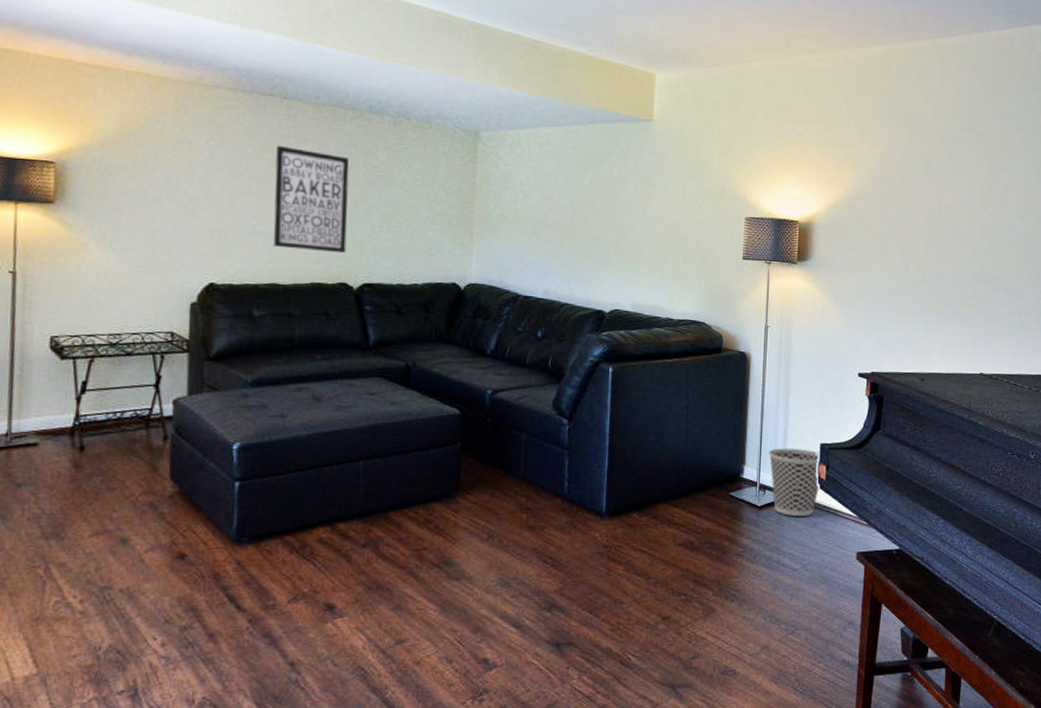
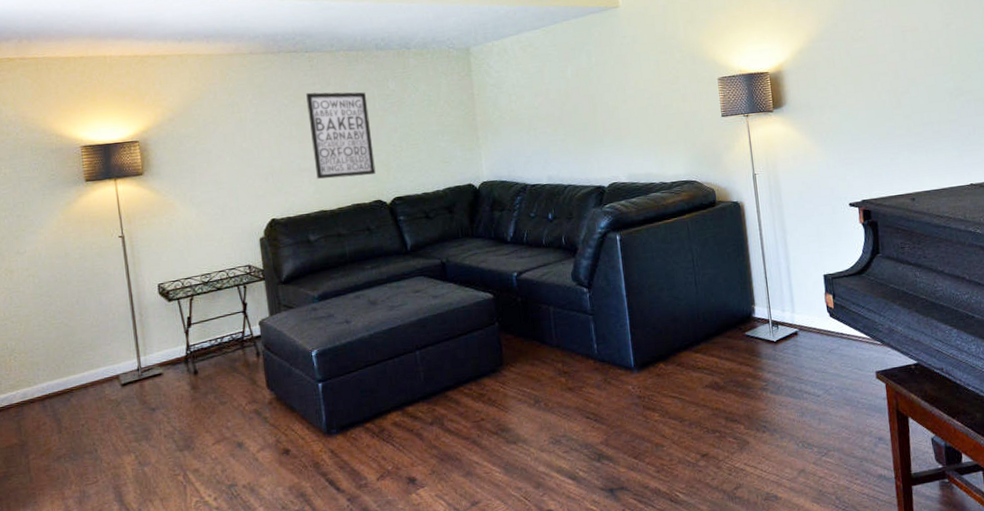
wastebasket: present [768,448,820,516] -> none [775,282,830,346]

